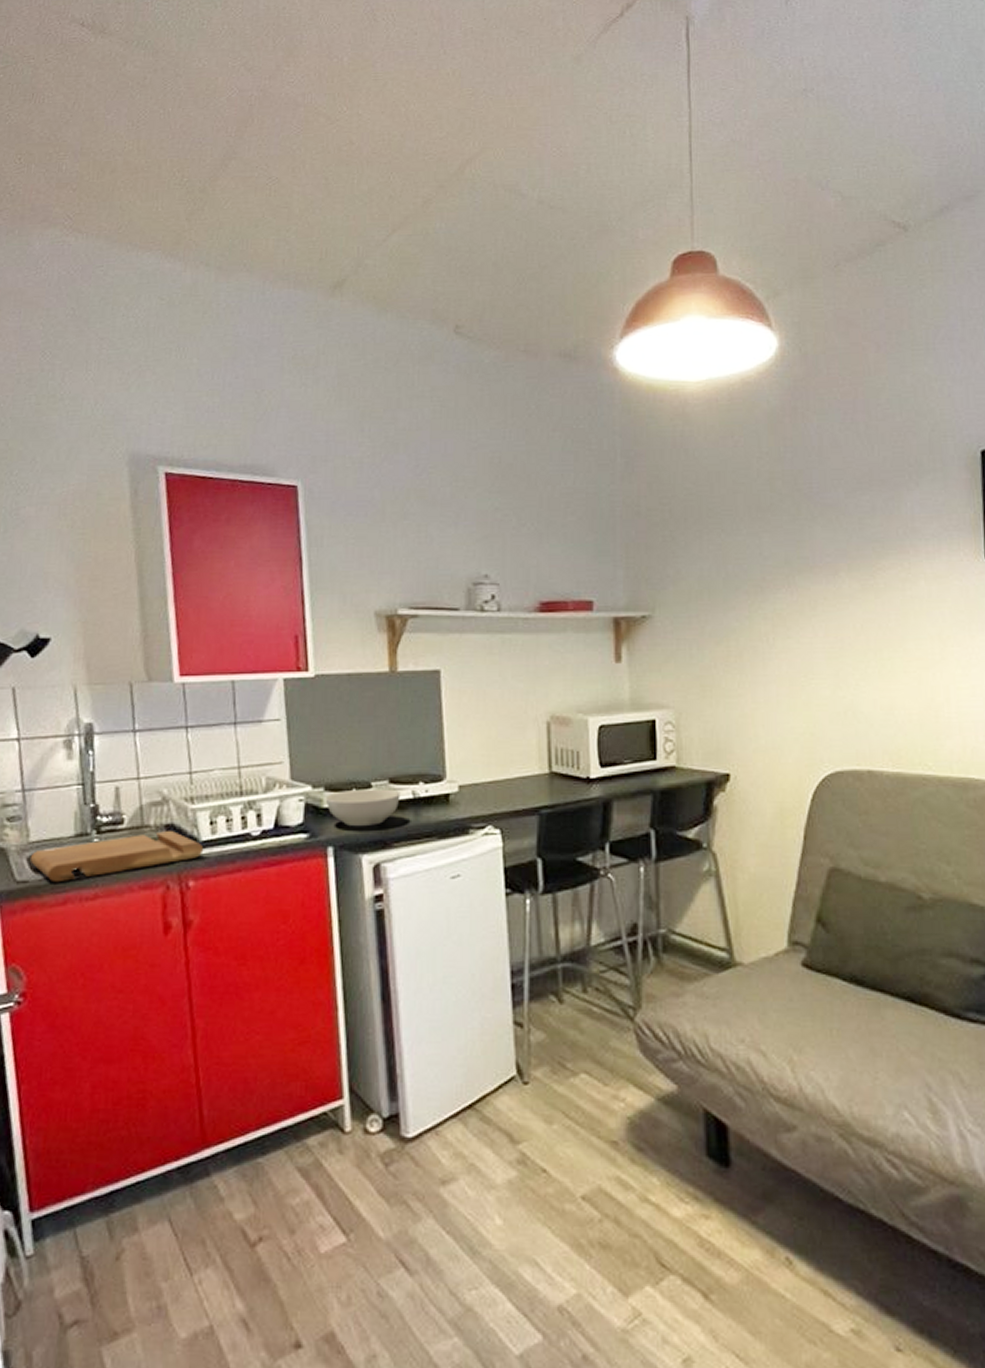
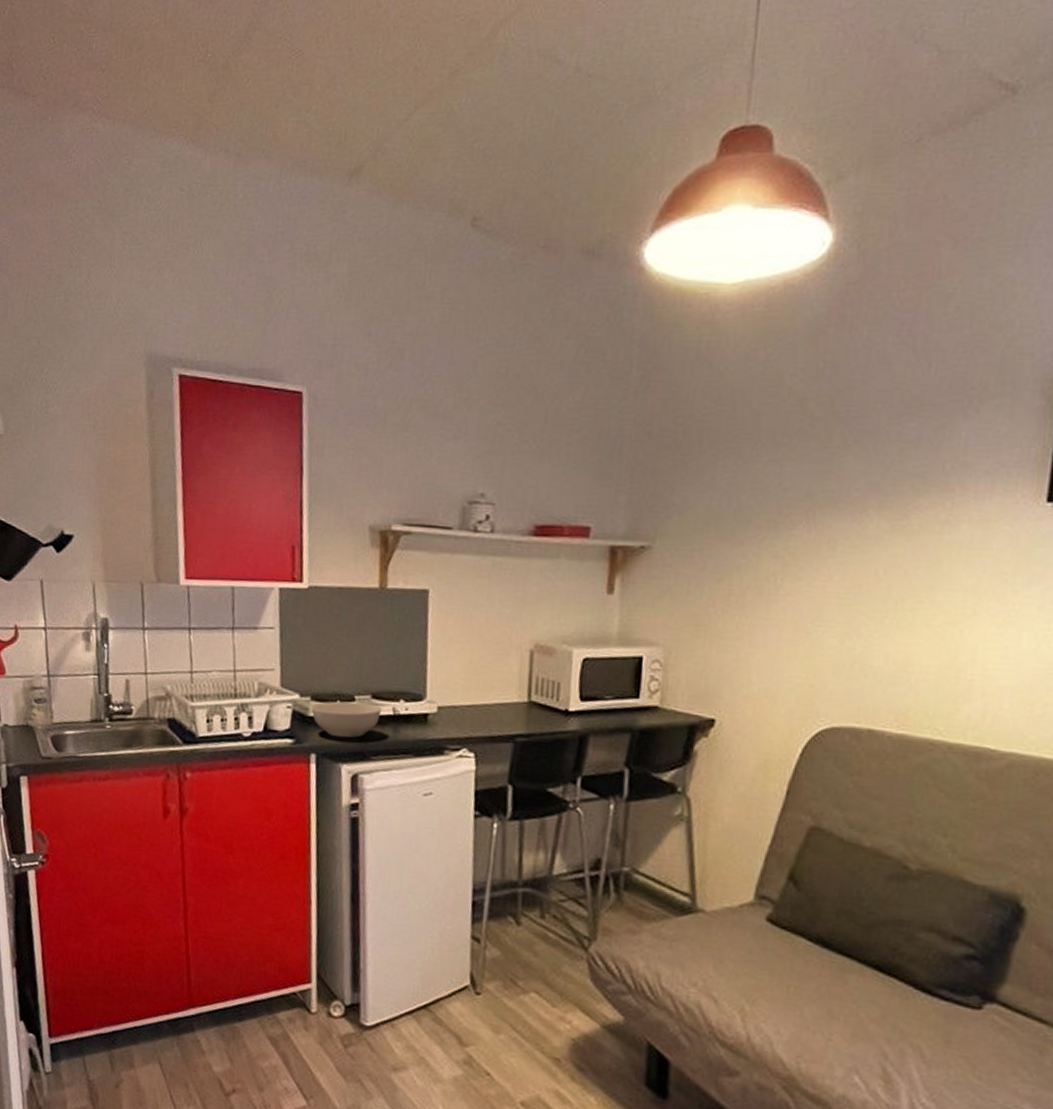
cutting board: present [29,831,204,883] -> none [53,724,201,762]

